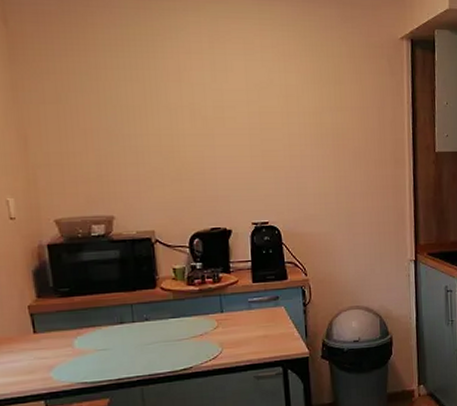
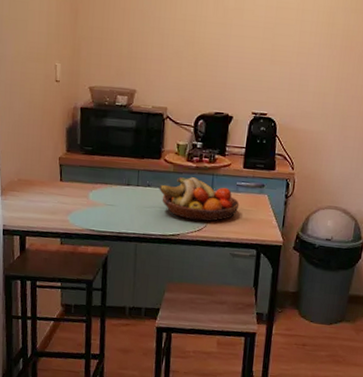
fruit bowl: none [159,301,255,350] -> present [159,177,240,222]

